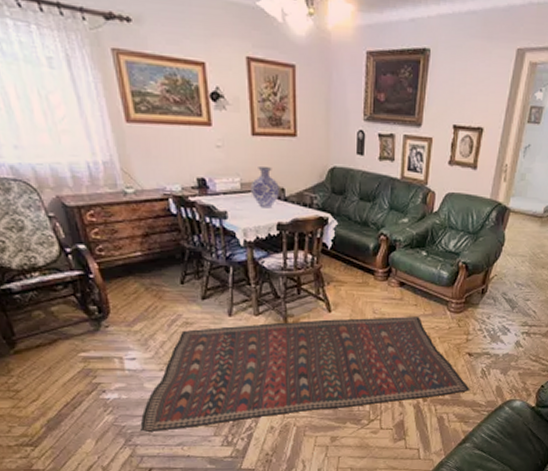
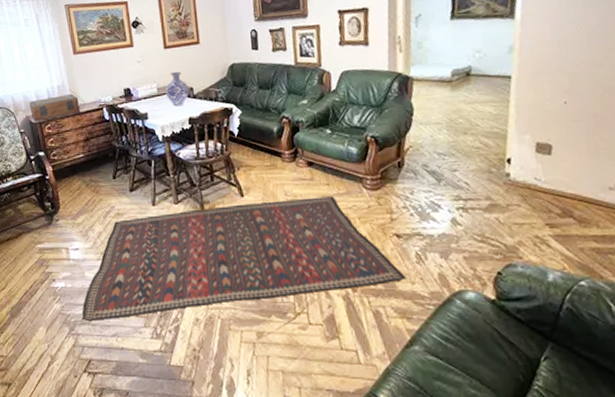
decorative box: none [60,174,137,205] -> present [29,93,81,122]

